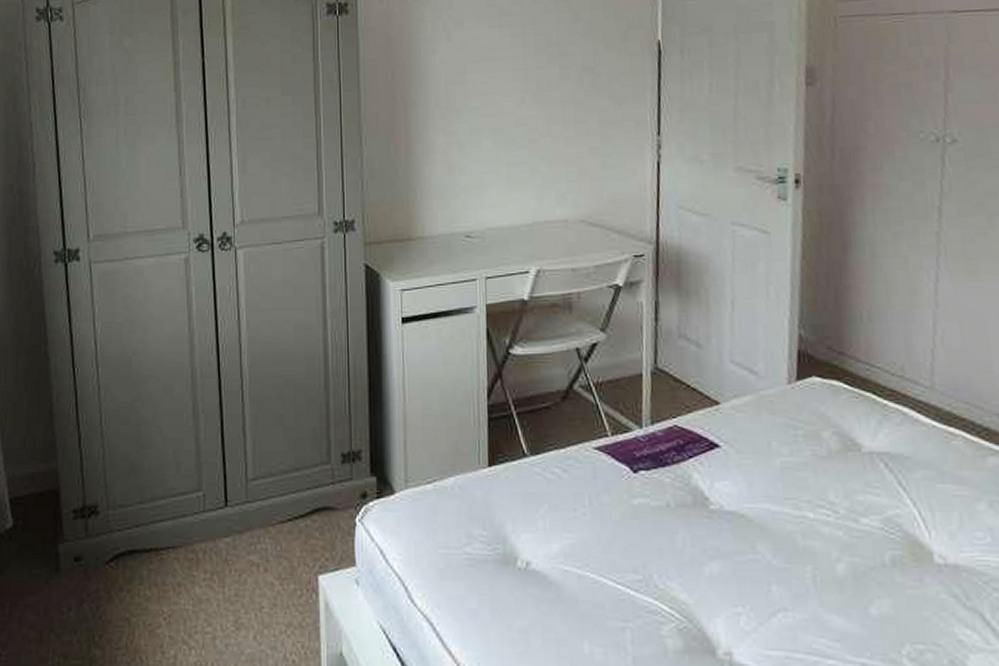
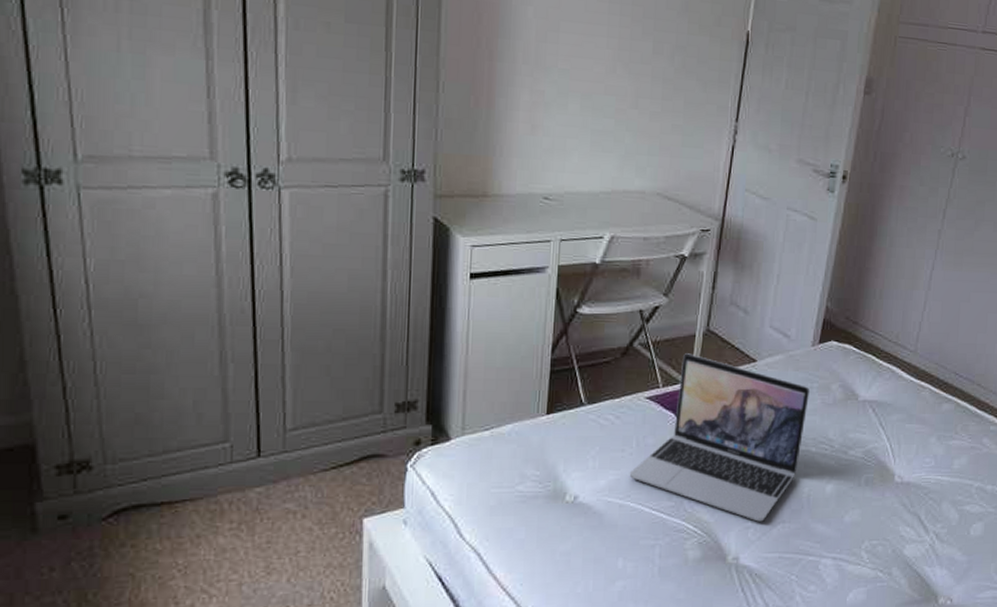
laptop: none [585,396,795,607] -> present [629,353,811,522]

